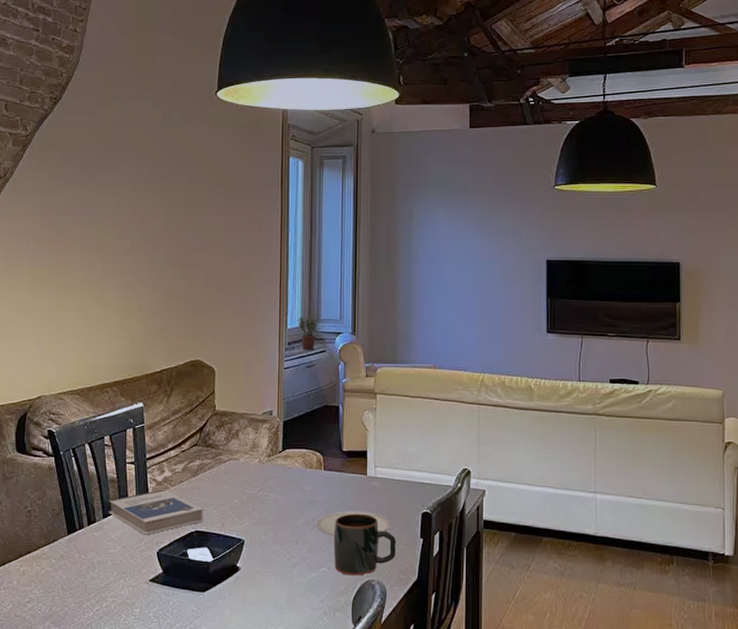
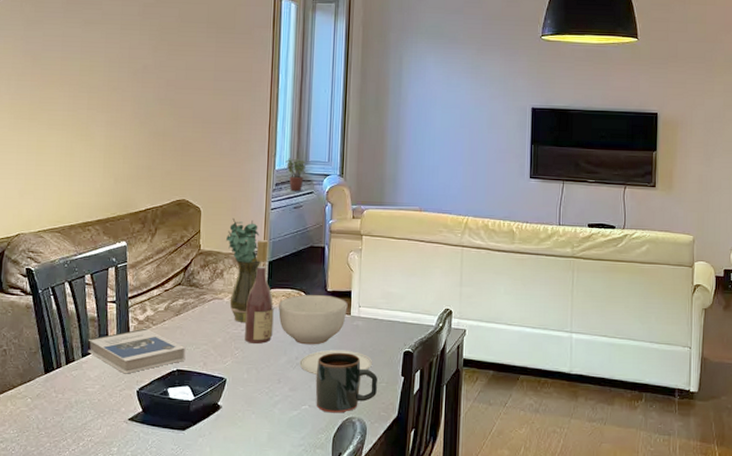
vase: none [240,377,276,483] -> present [225,217,262,322]
wine bottle: none [261,399,290,506] -> present [245,239,274,345]
bowl: none [293,454,364,506] -> present [278,294,348,345]

